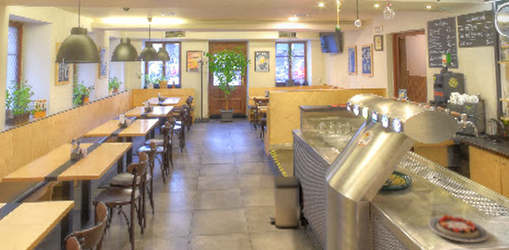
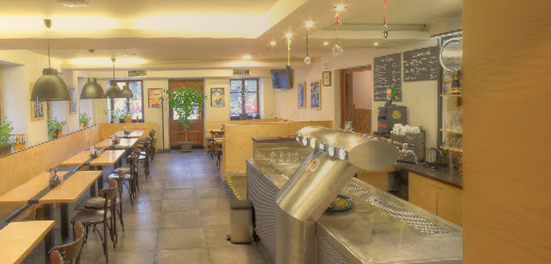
pastry: present [428,213,489,242] -> none [368,231,423,256]

